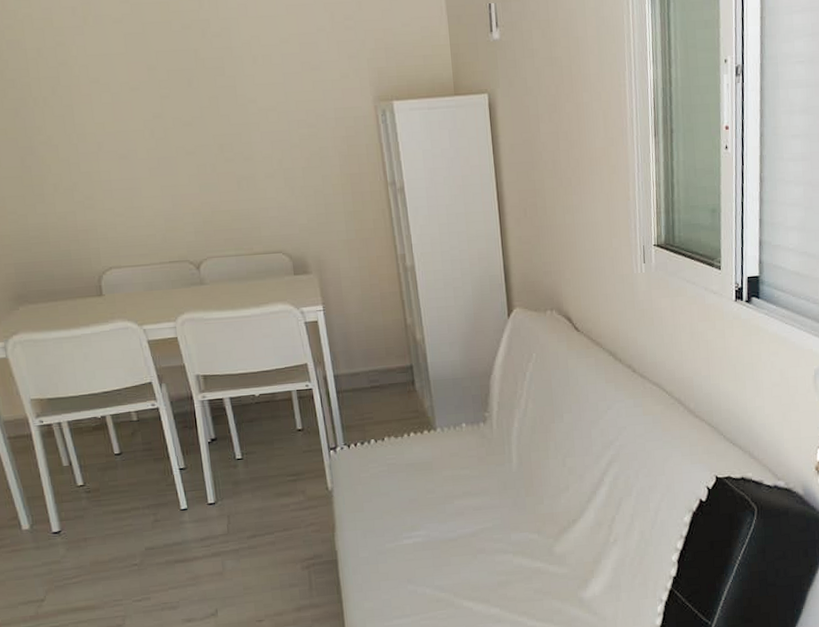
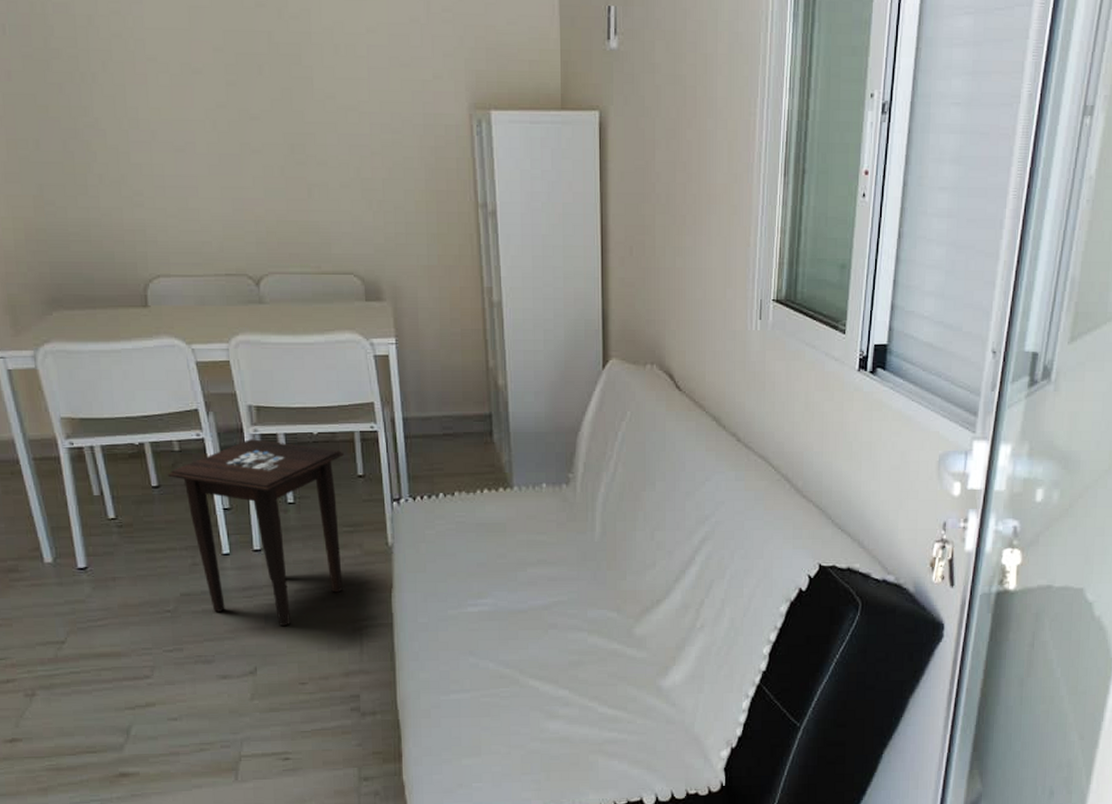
side table: none [127,404,290,571] -> present [167,439,344,627]

